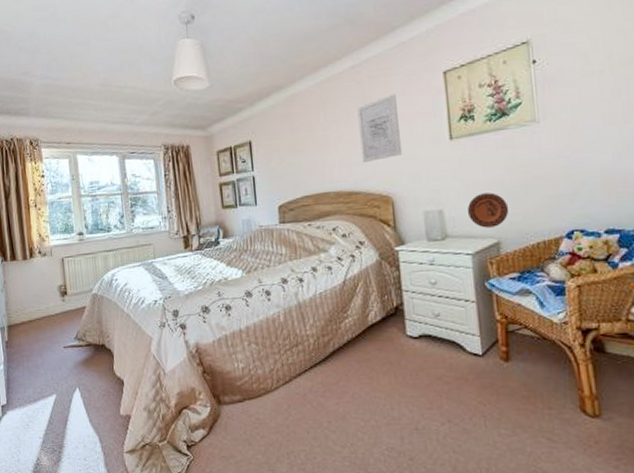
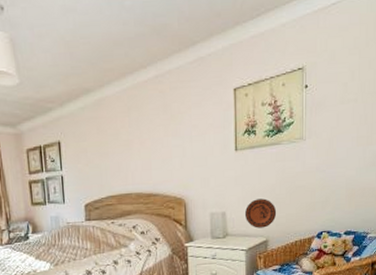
wall art: present [357,93,403,162] -> none [159,105,196,167]

